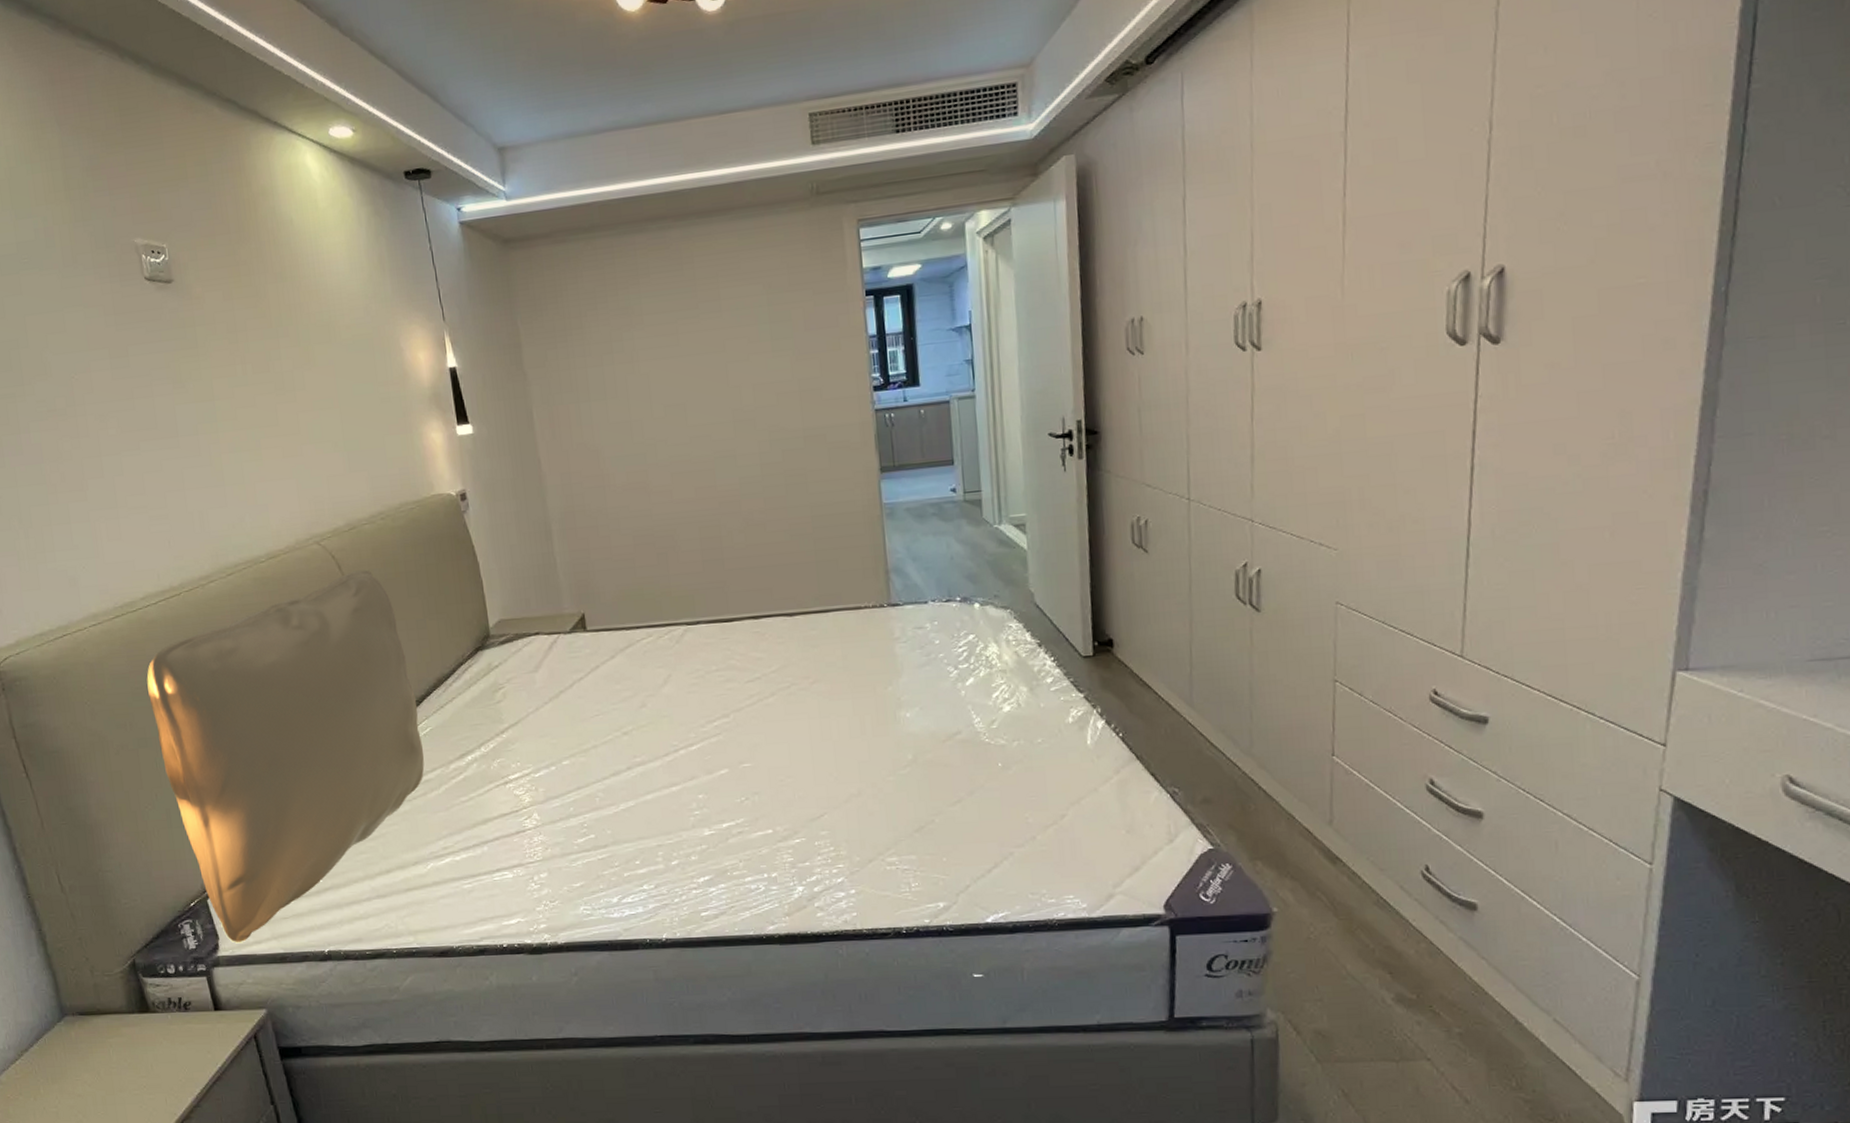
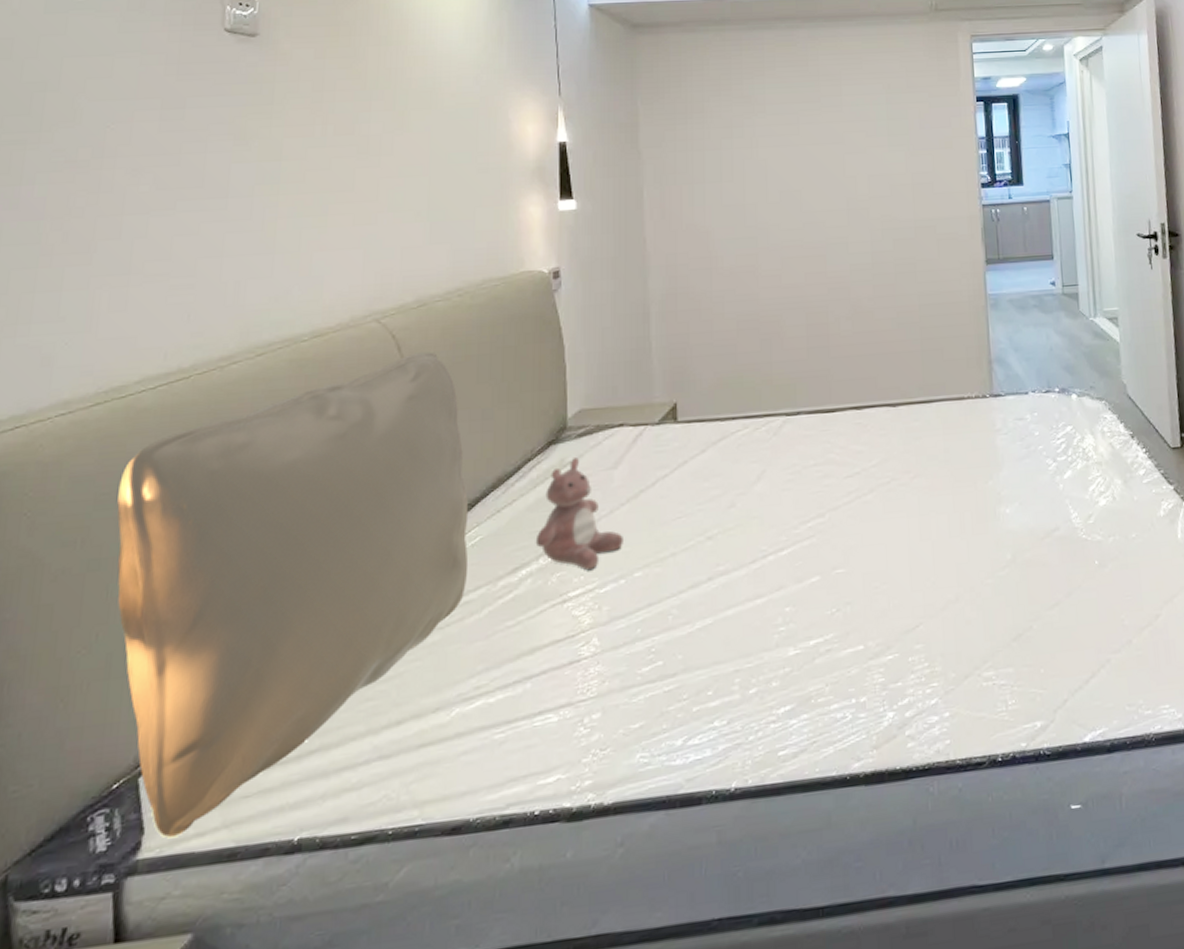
stuffed animal: none [475,662,550,758] -> present [535,457,623,571]

